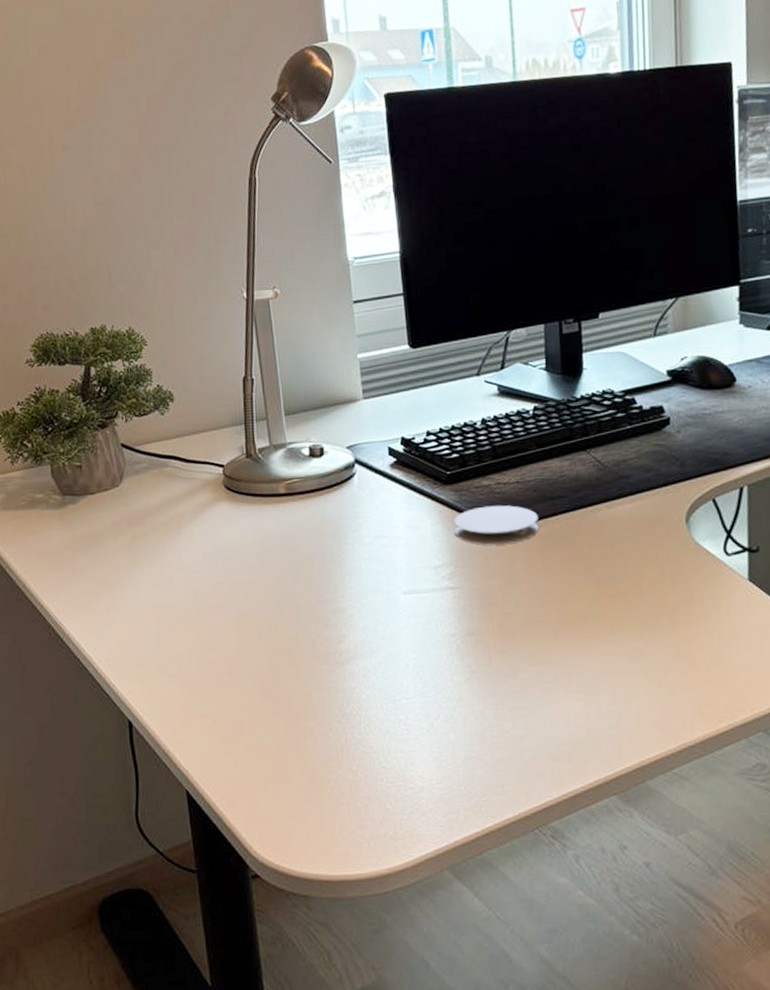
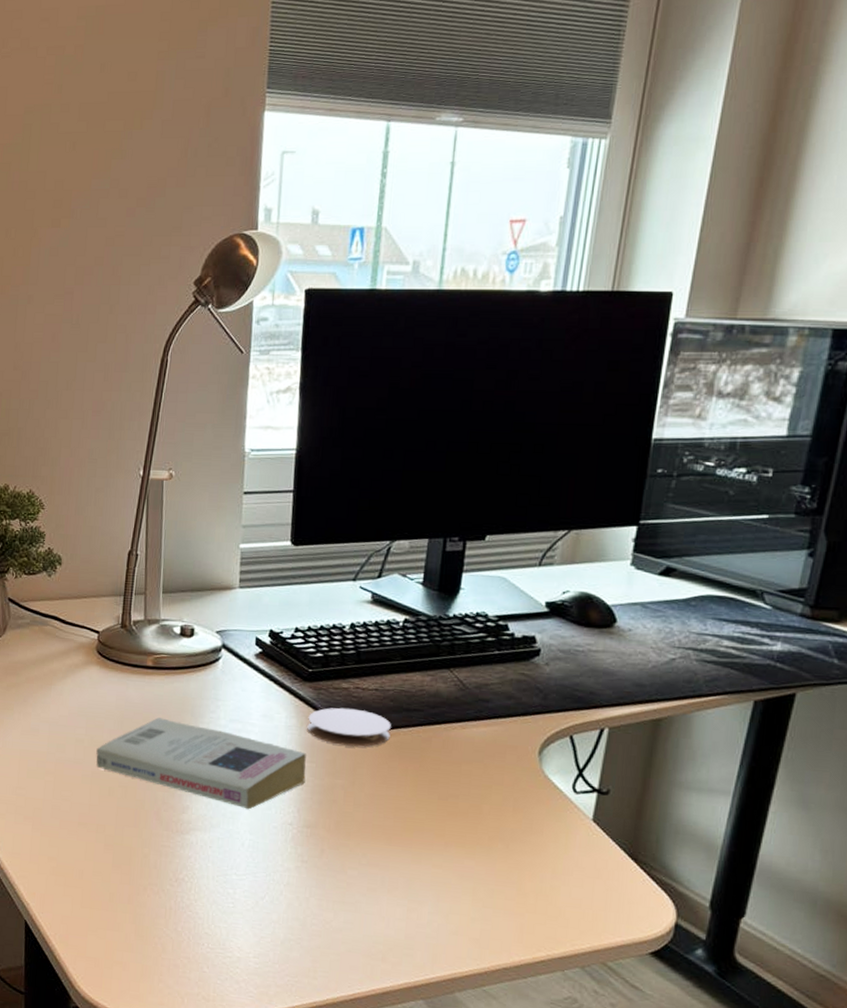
book: none [238,545,461,628] -> present [96,717,306,810]

